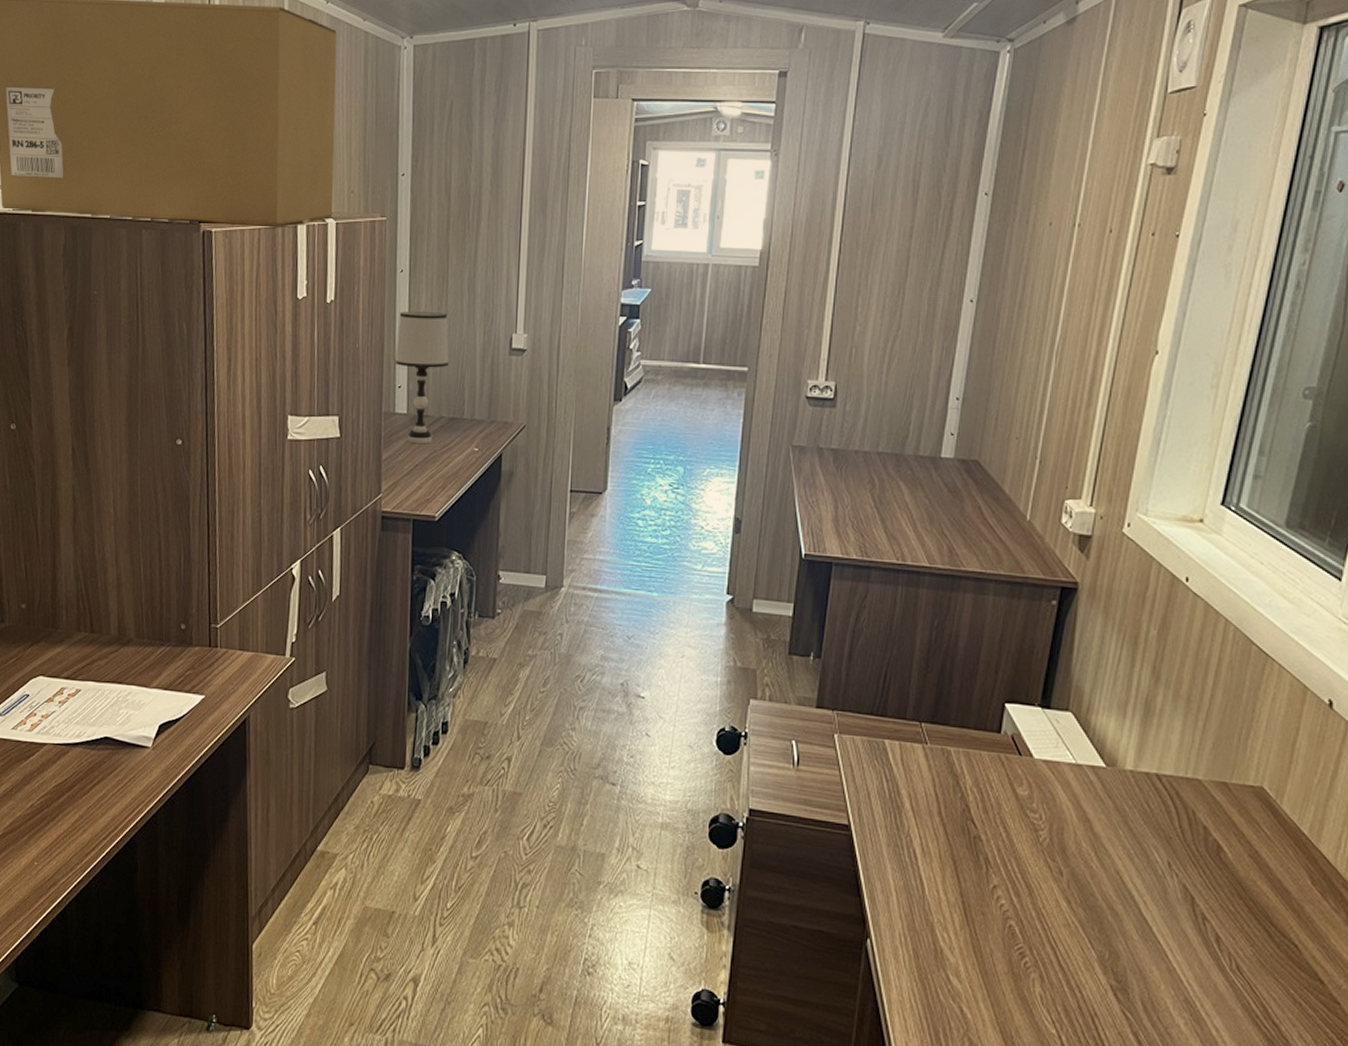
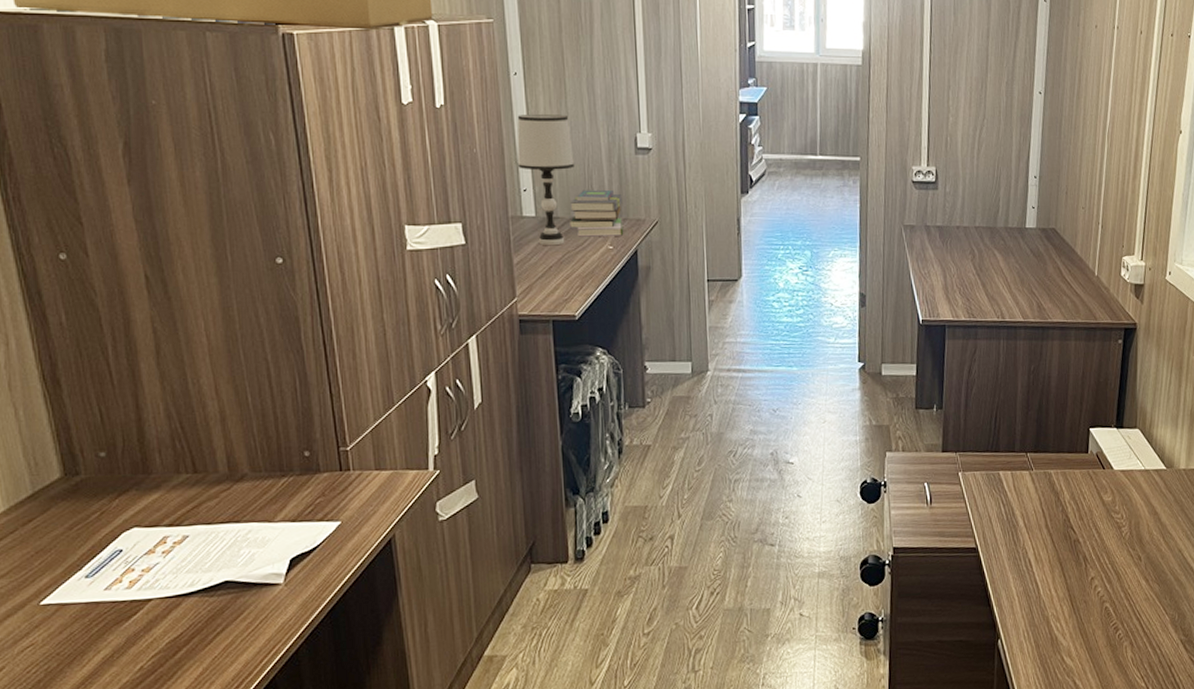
books: none [439,389,492,438] -> present [570,189,624,237]

